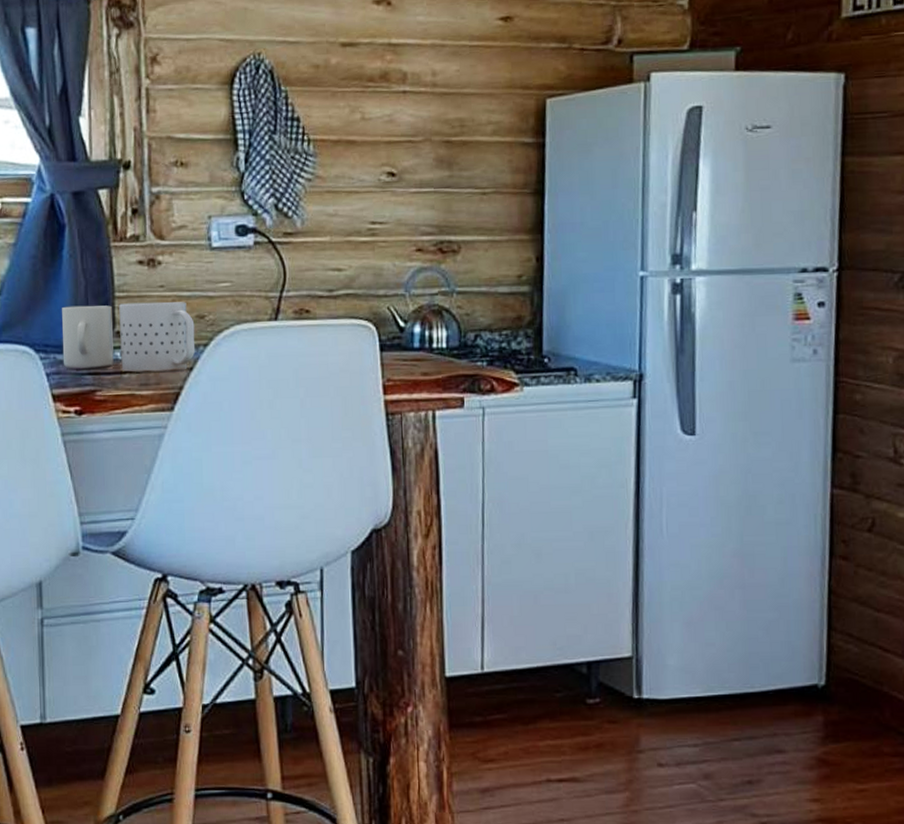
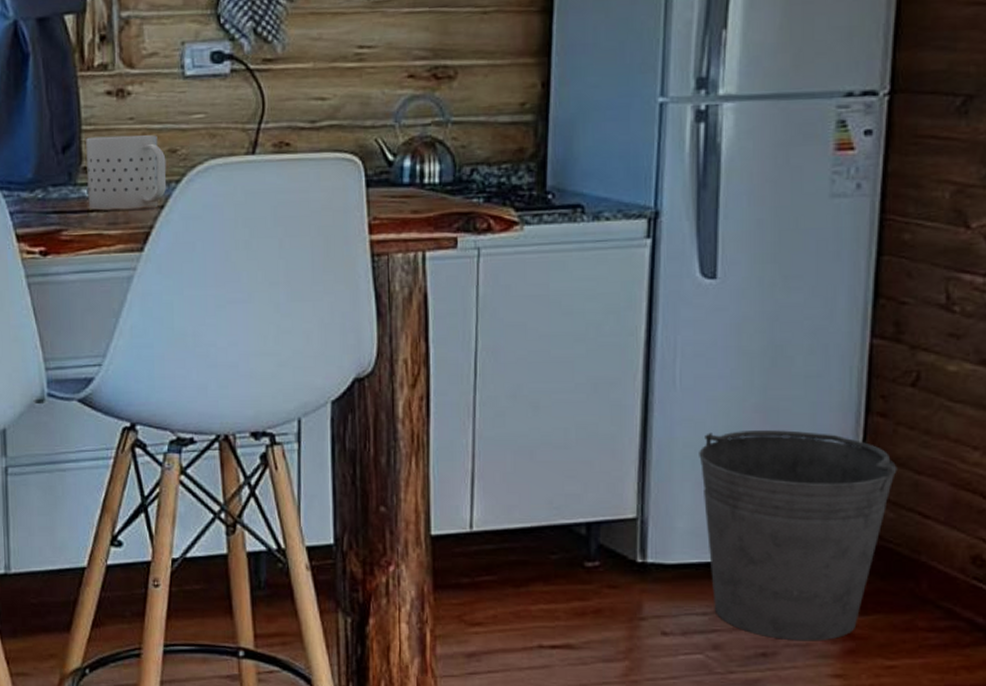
cup: present [61,305,114,370] -> none [25,139,80,209]
bucket: none [685,573,859,769] -> present [699,430,897,641]

